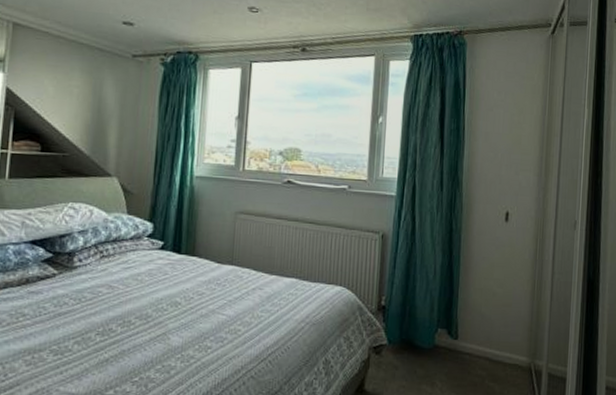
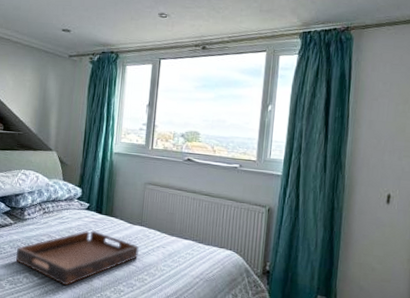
serving tray: none [62,275,230,349] -> present [16,230,139,286]

